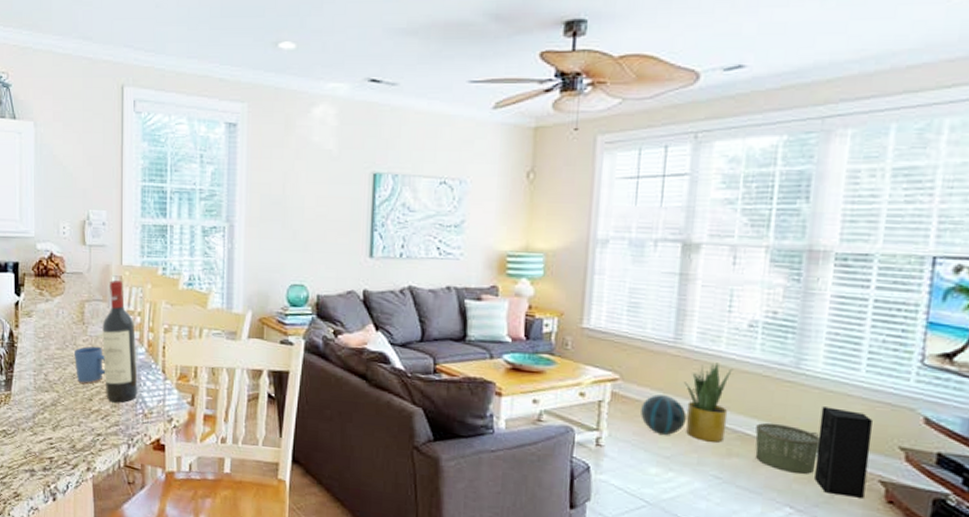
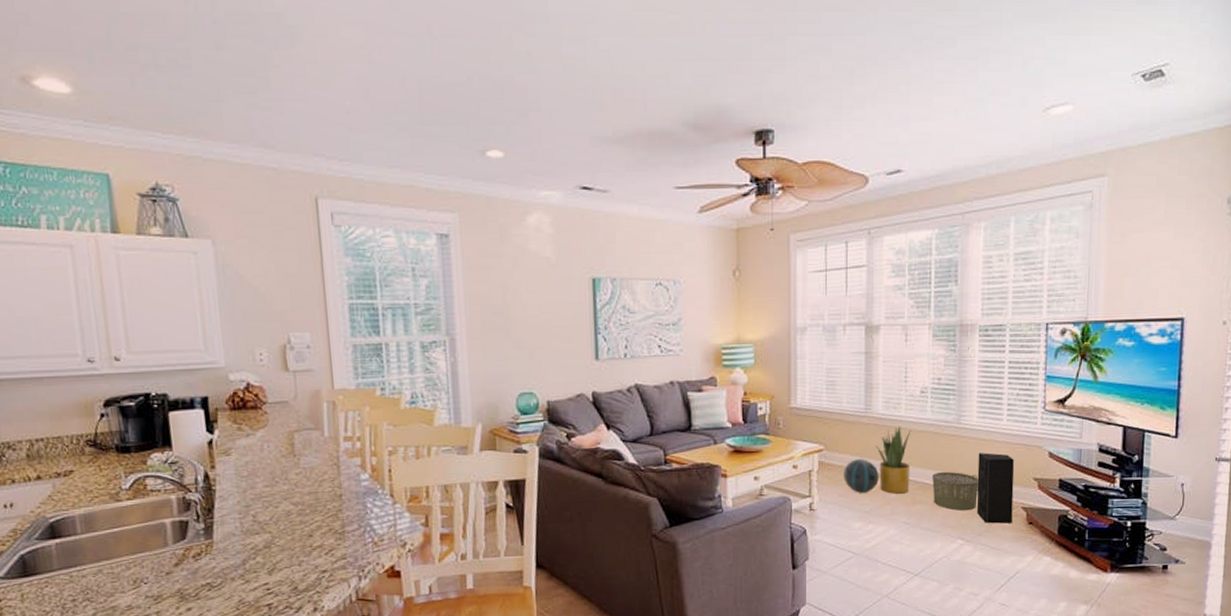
mug: present [73,346,106,384] -> none [285,478,326,520]
wine bottle: present [102,280,138,403] -> none [317,405,365,535]

